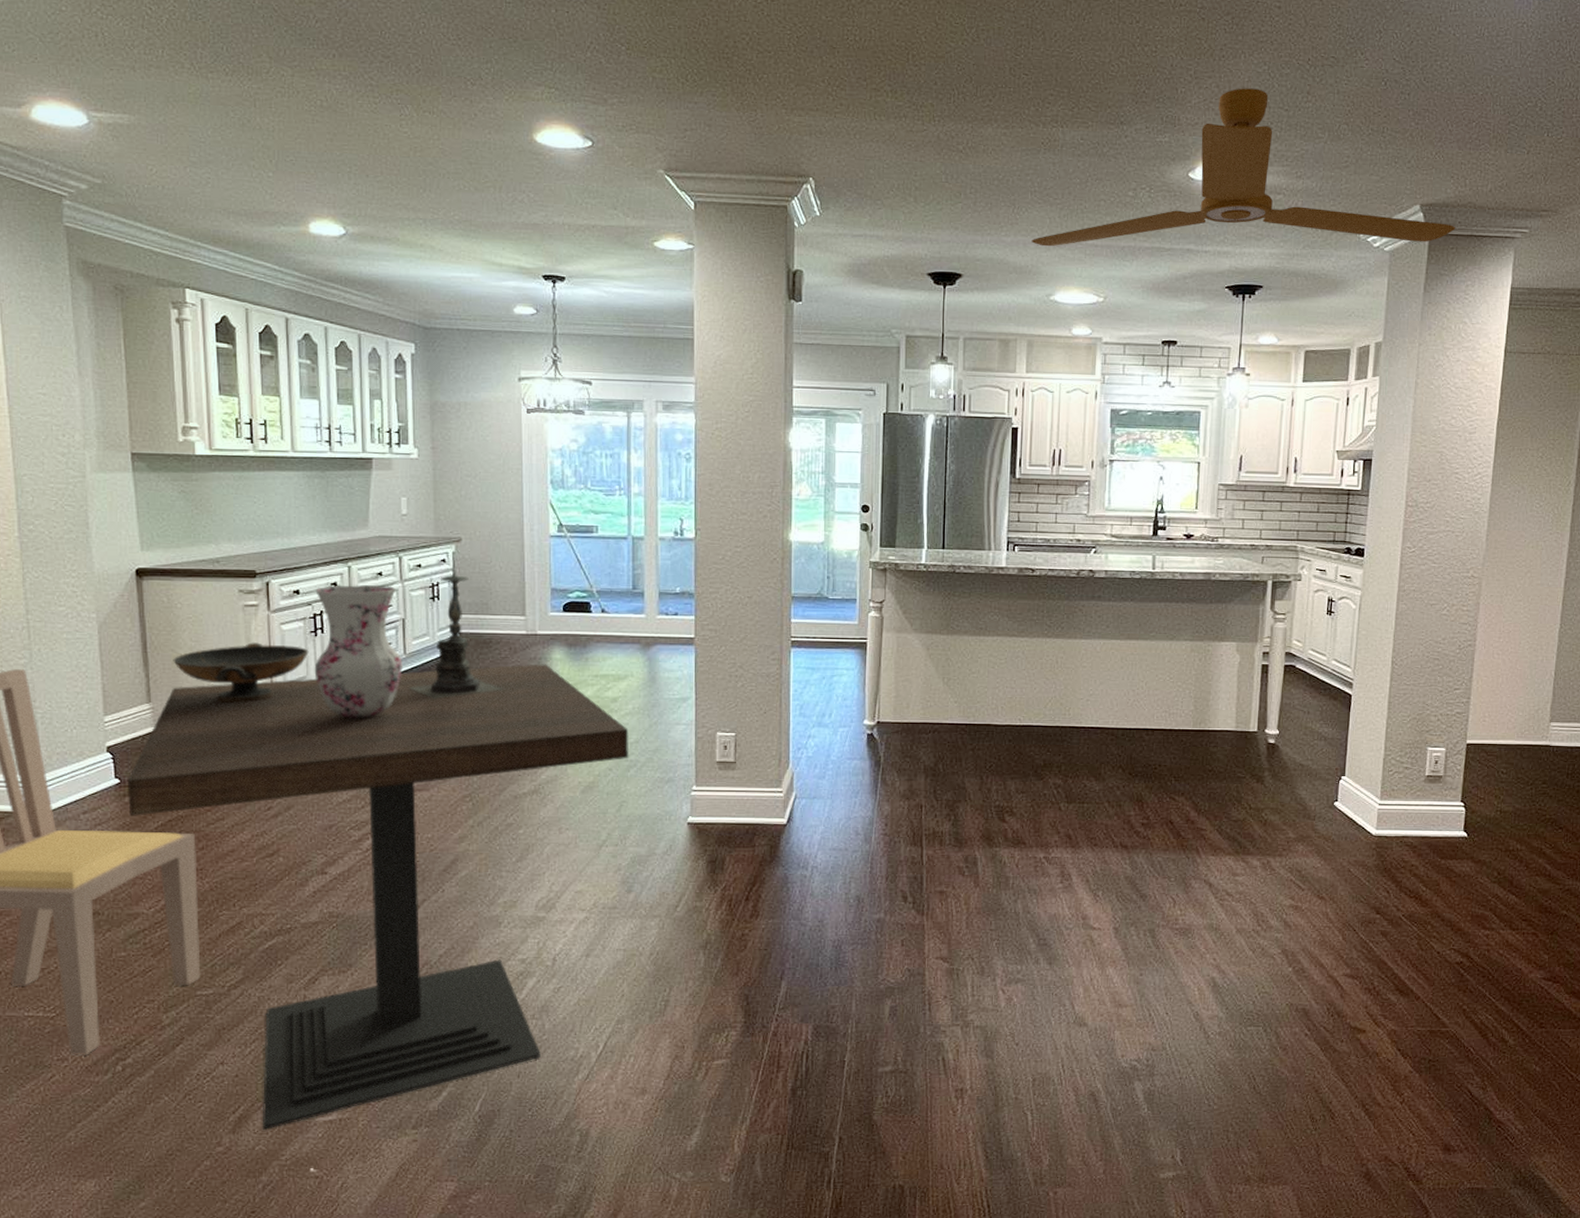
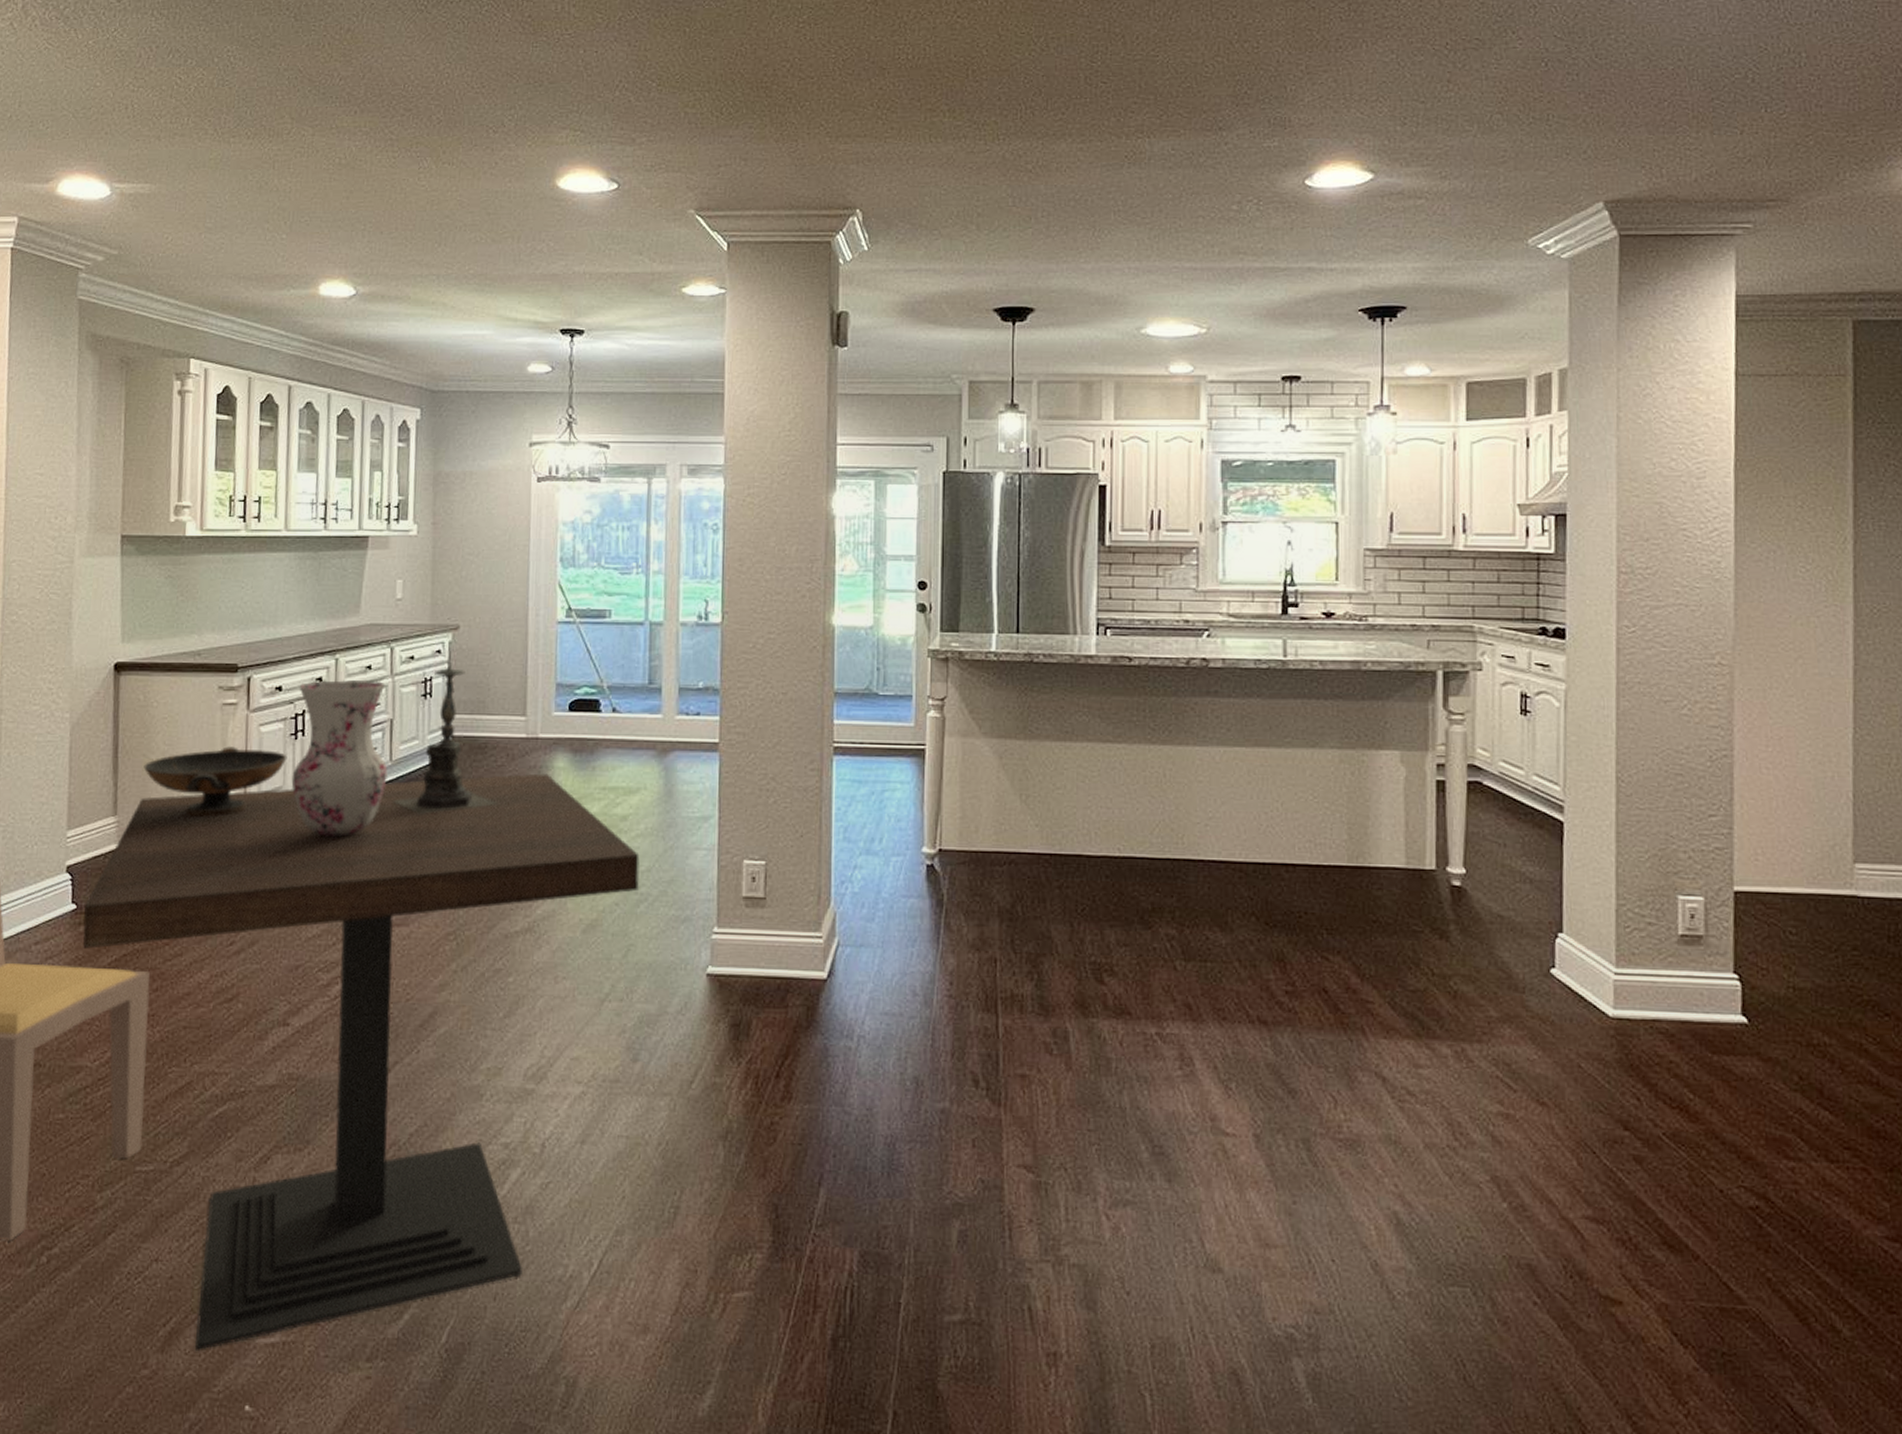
ceiling fan: present [1031,88,1456,247] -> none [1116,80,1654,273]

